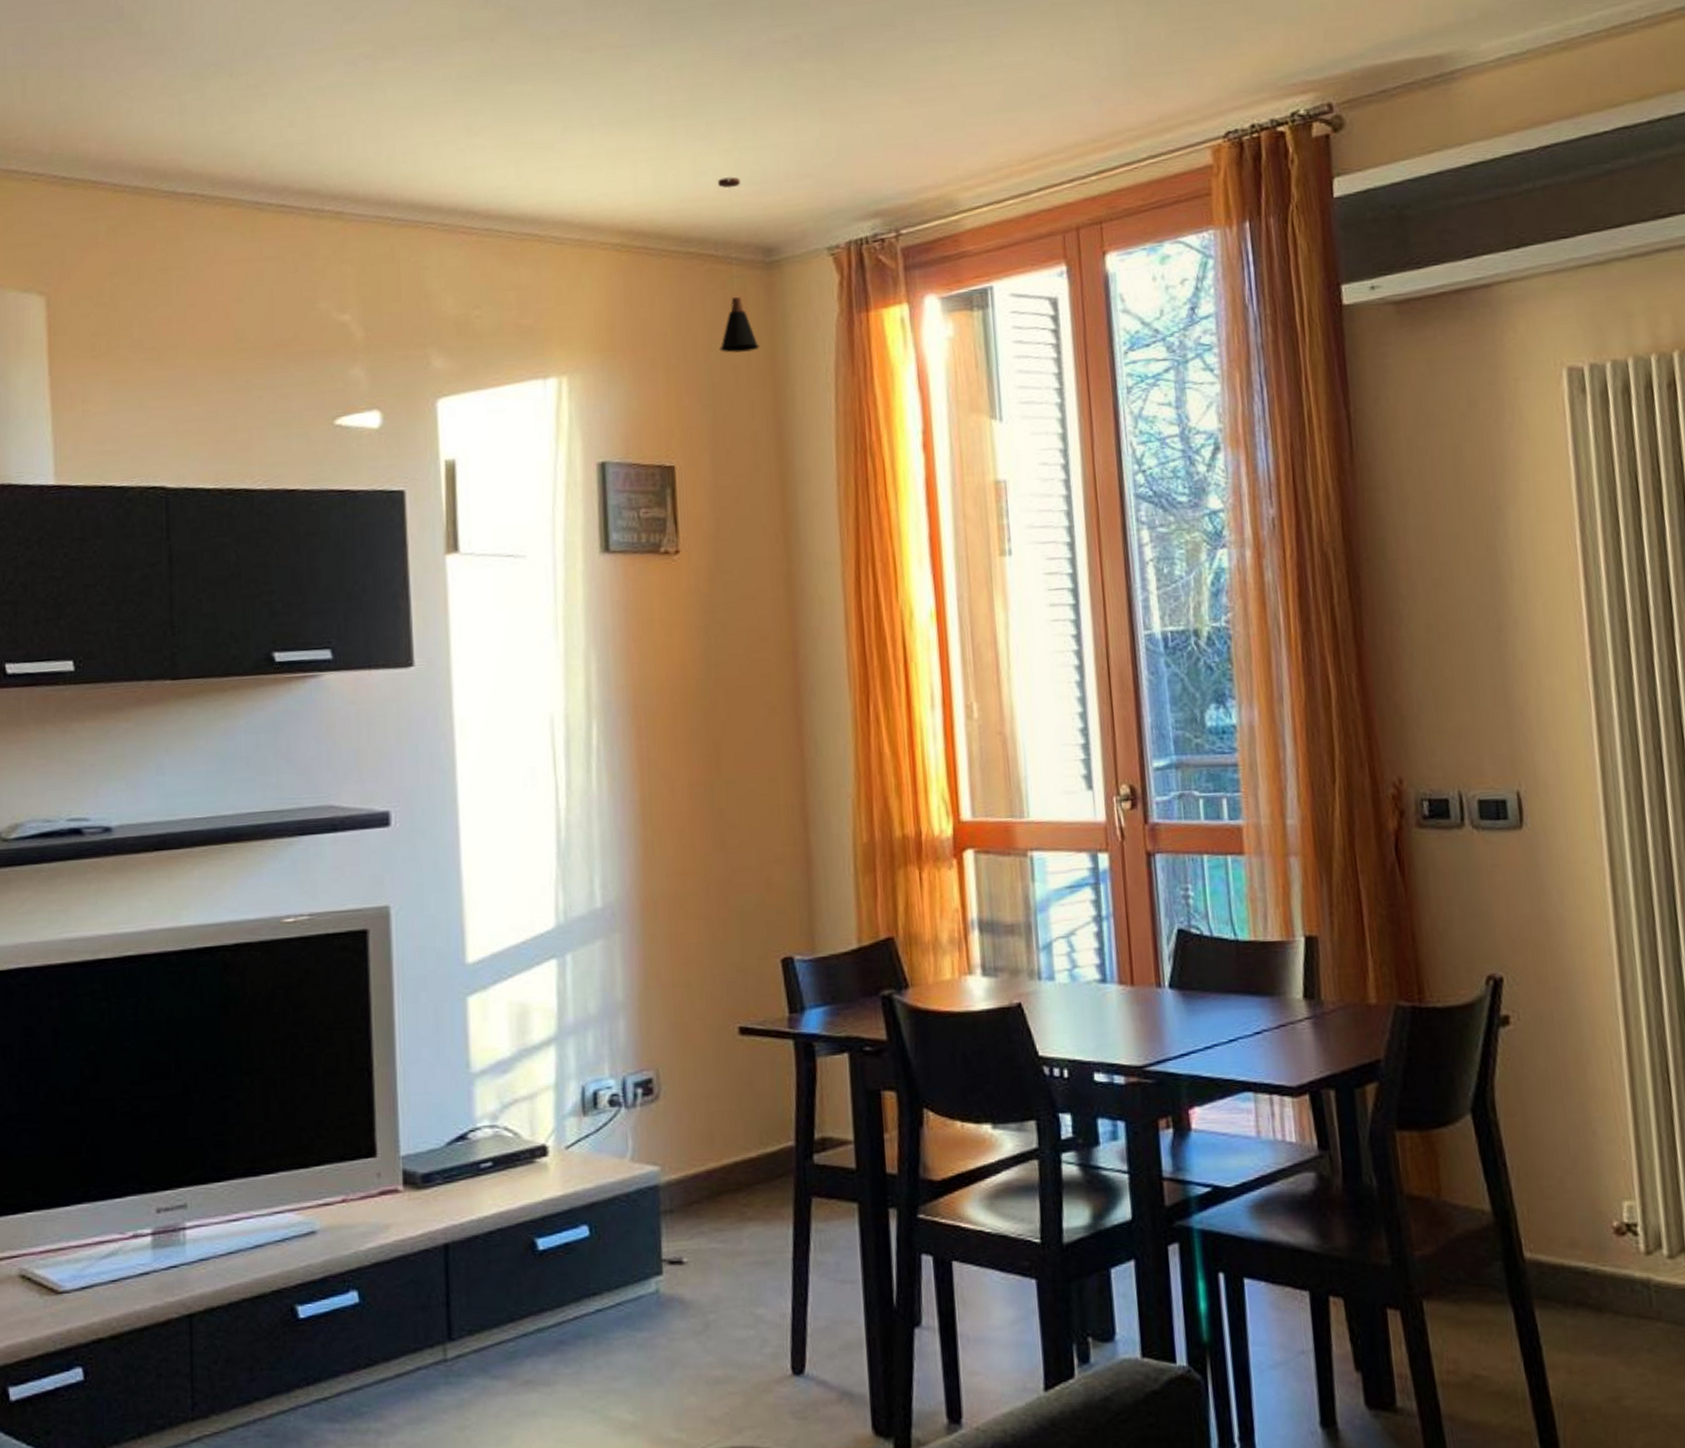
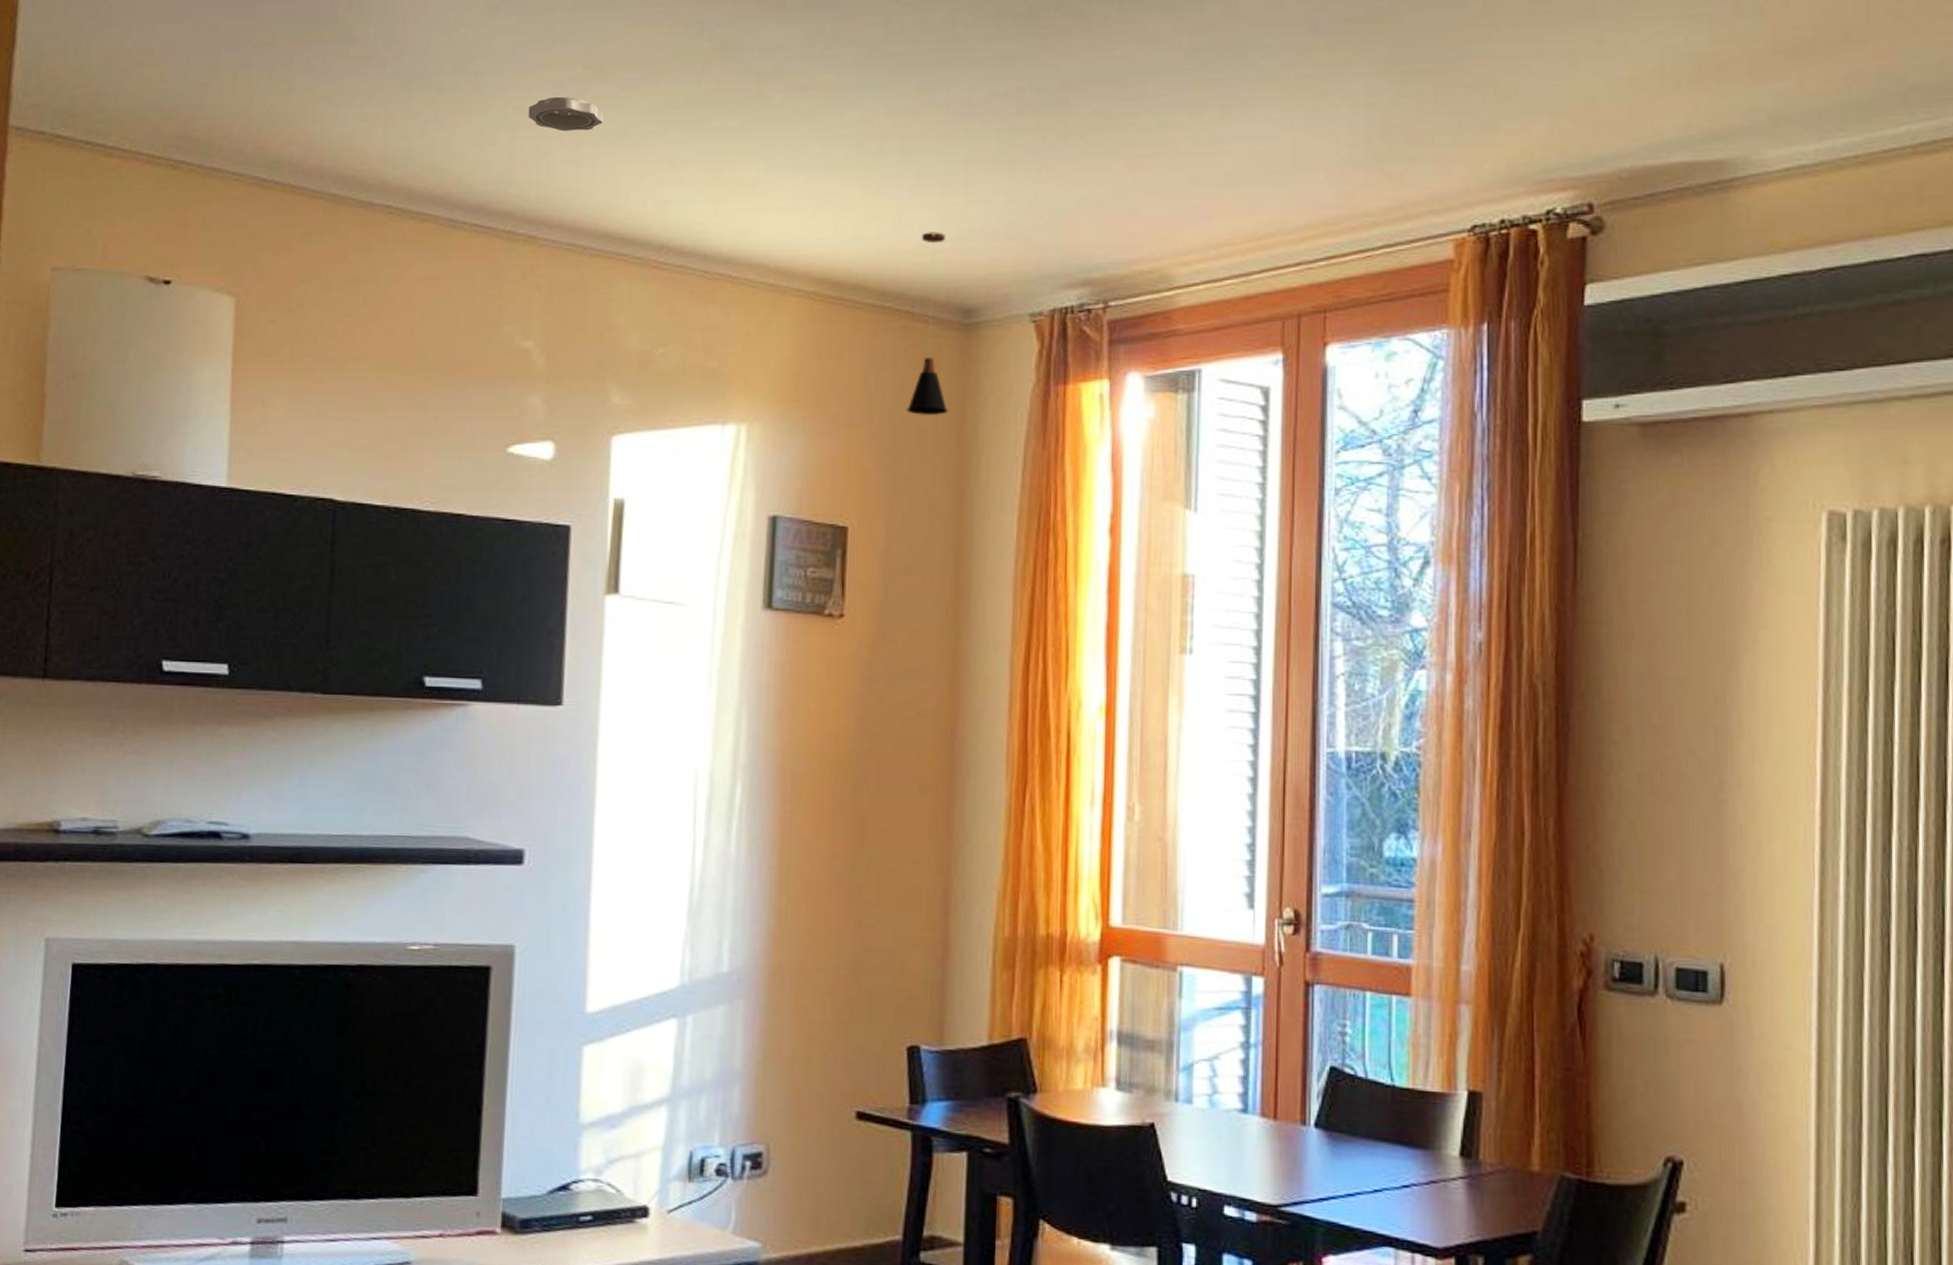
smoke detector: none [323,74,398,108] -> present [528,96,603,132]

